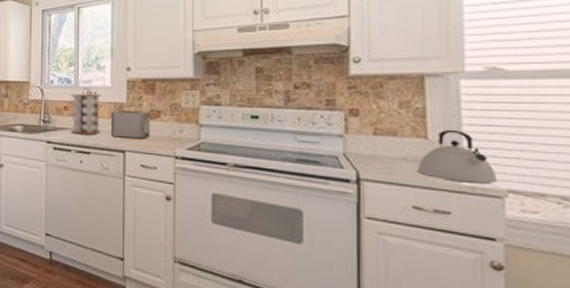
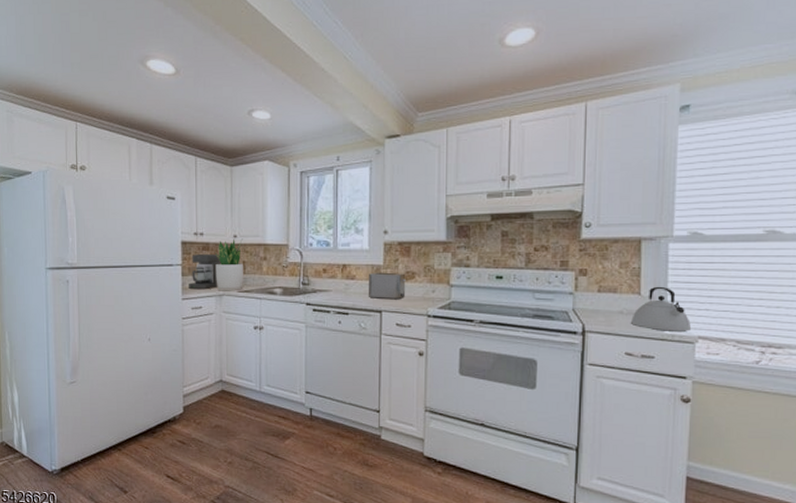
spice rack: present [71,88,101,136] -> none [330,251,359,297]

